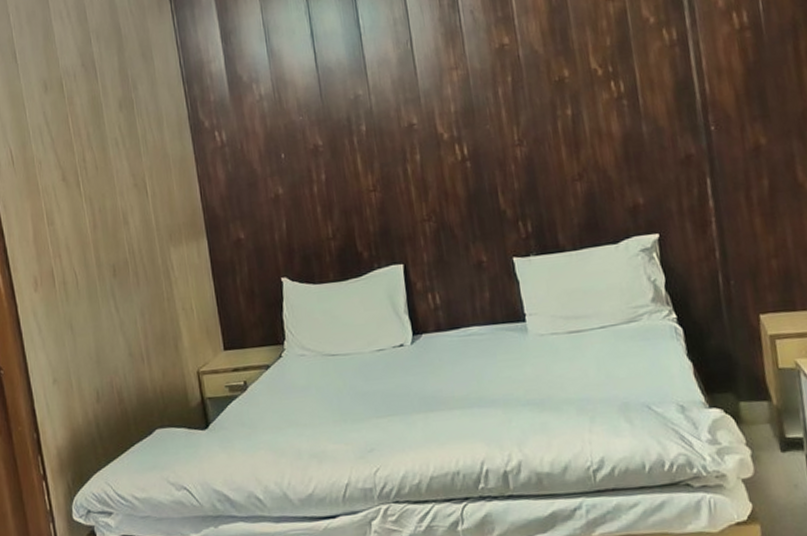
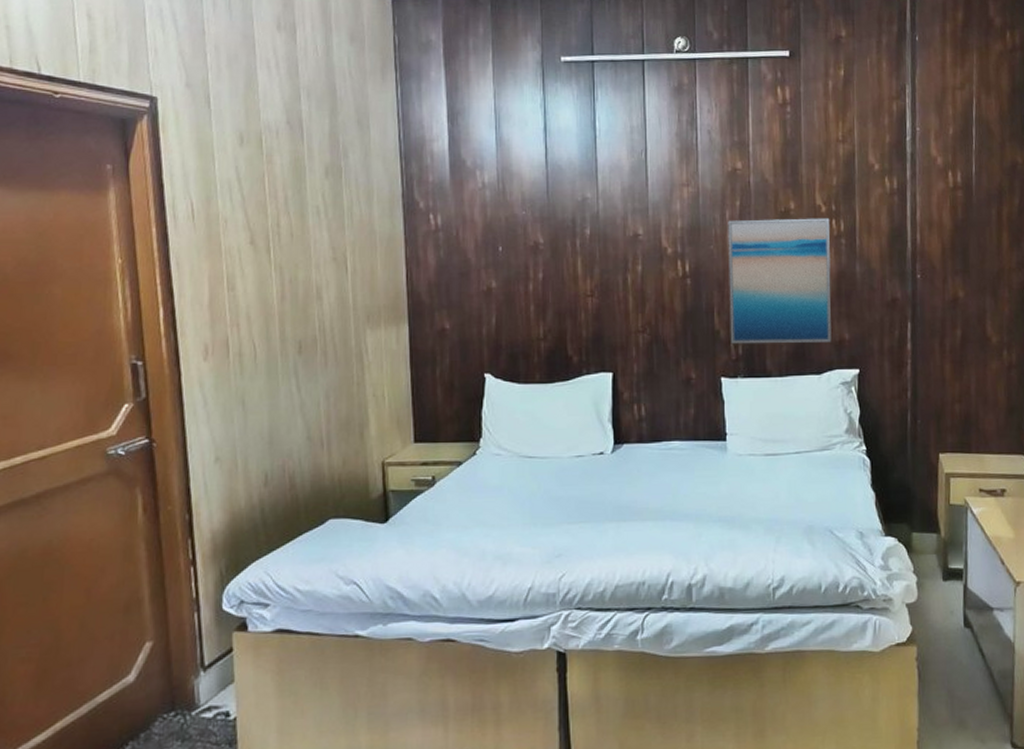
wall art: none [501,81,625,223] -> present [728,218,832,345]

